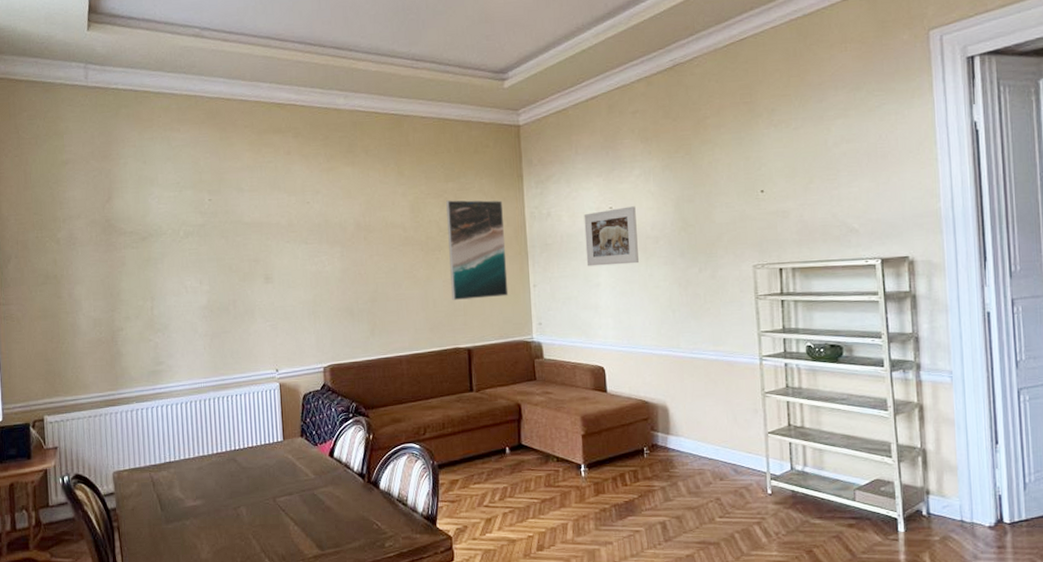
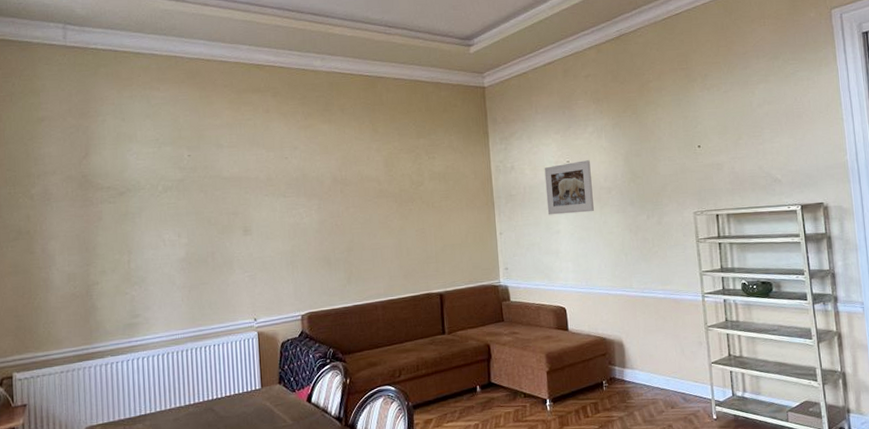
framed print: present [446,200,509,300] -> none [418,155,477,248]

